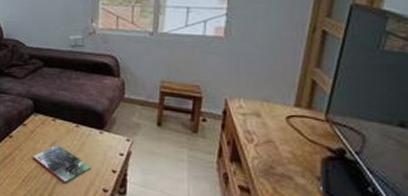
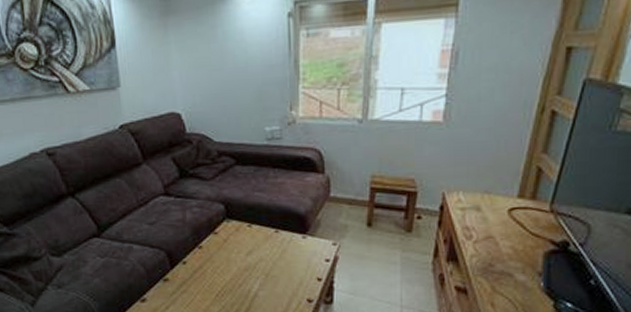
magazine: present [33,144,91,183] -> none [227,253,294,296]

